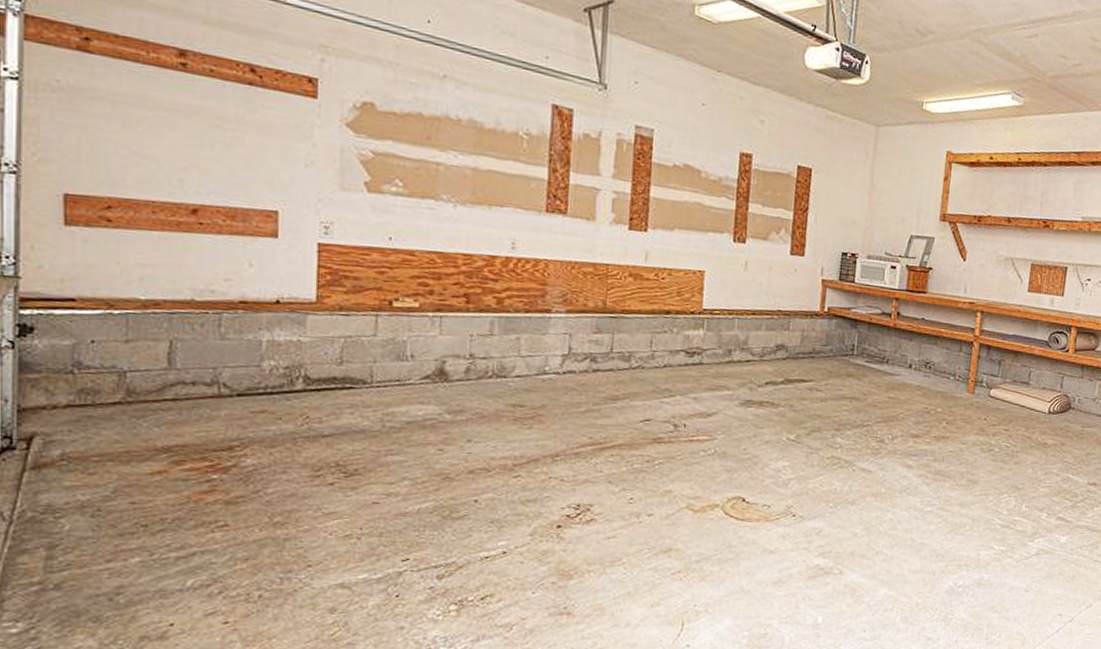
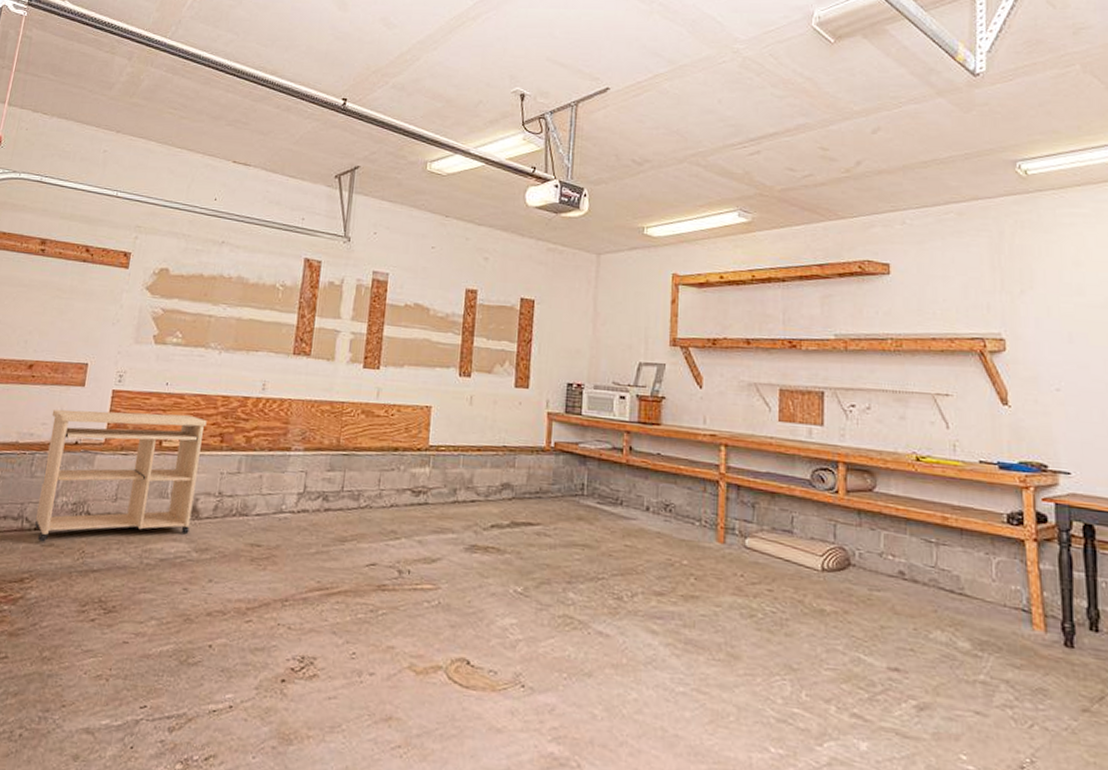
desk: none [237,263,447,408] -> present [35,409,207,542]

